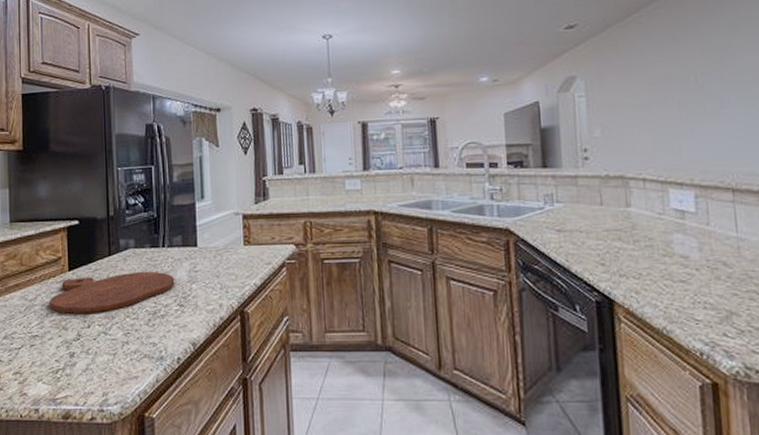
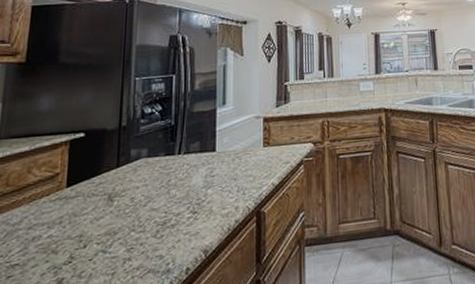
cutting board: present [49,271,175,314] -> none [37,179,190,235]

